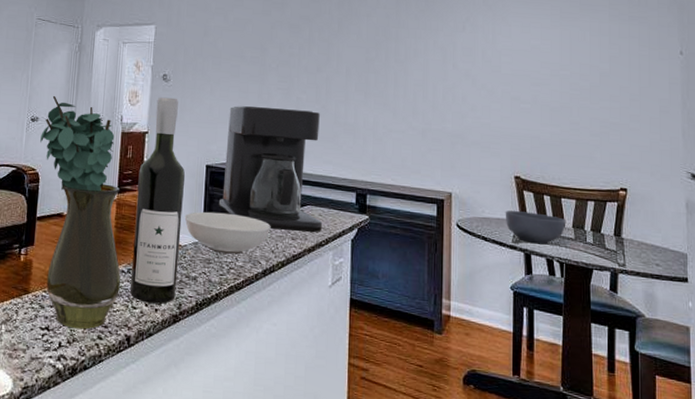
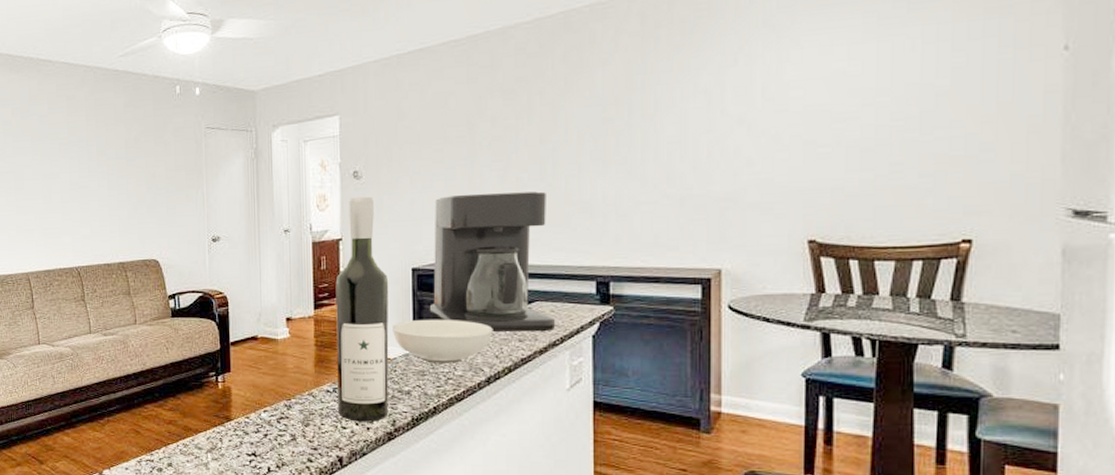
vase: present [40,95,121,330] -> none [224,210,326,453]
bowl: present [505,210,566,245] -> none [794,282,881,320]

